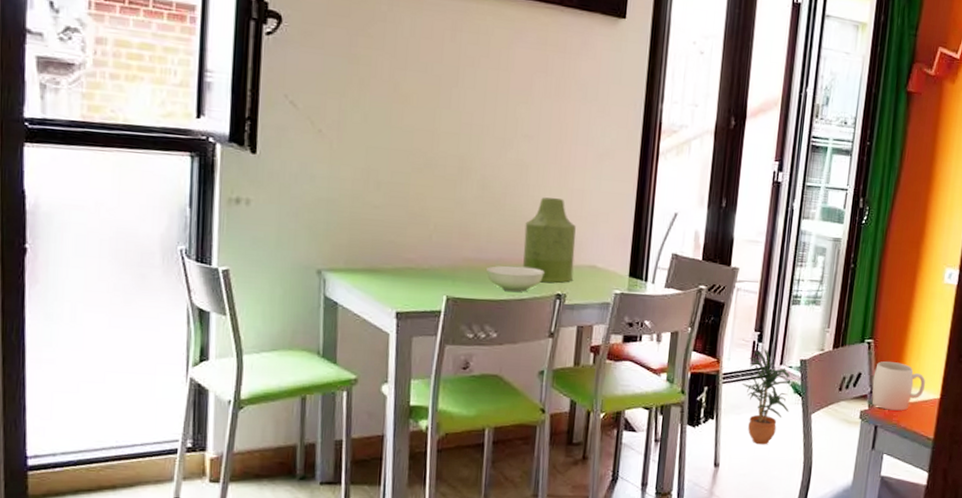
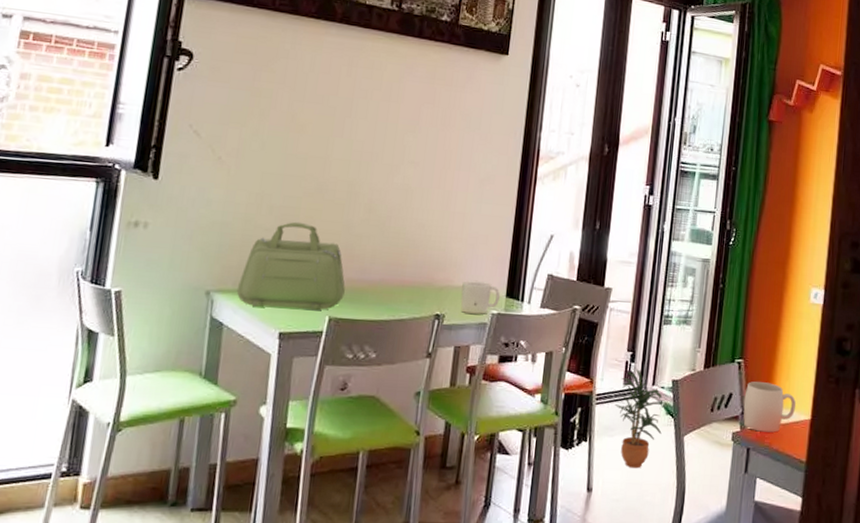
handbag: none [349,198,462,291] -> present [236,221,345,311]
bowl: present [486,265,545,292] -> none [369,286,425,312]
vase: present [523,197,576,284] -> none [404,220,456,304]
mug: none [582,260,623,294] -> present [460,281,500,314]

